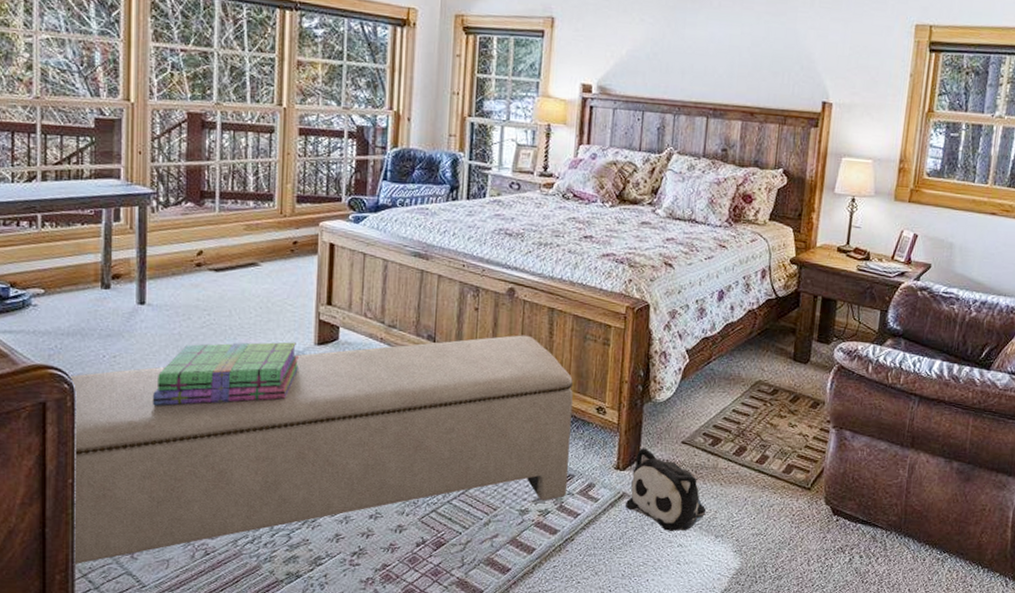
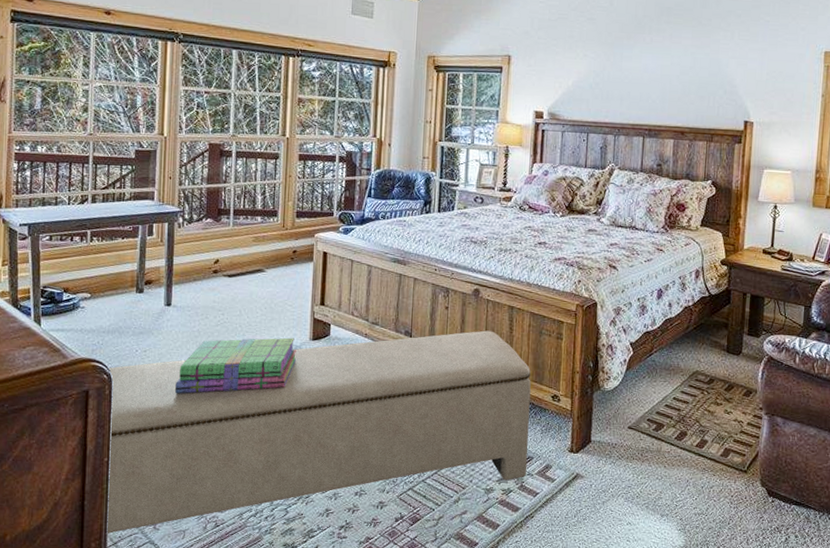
plush toy: present [626,447,707,531] -> none [579,432,652,510]

